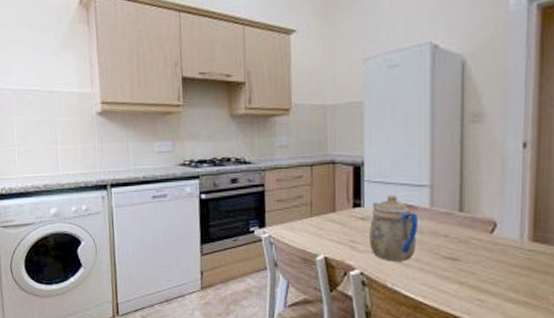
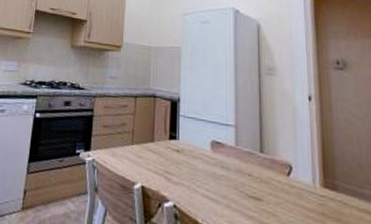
teapot: present [370,195,417,262] -> none [183,130,225,197]

